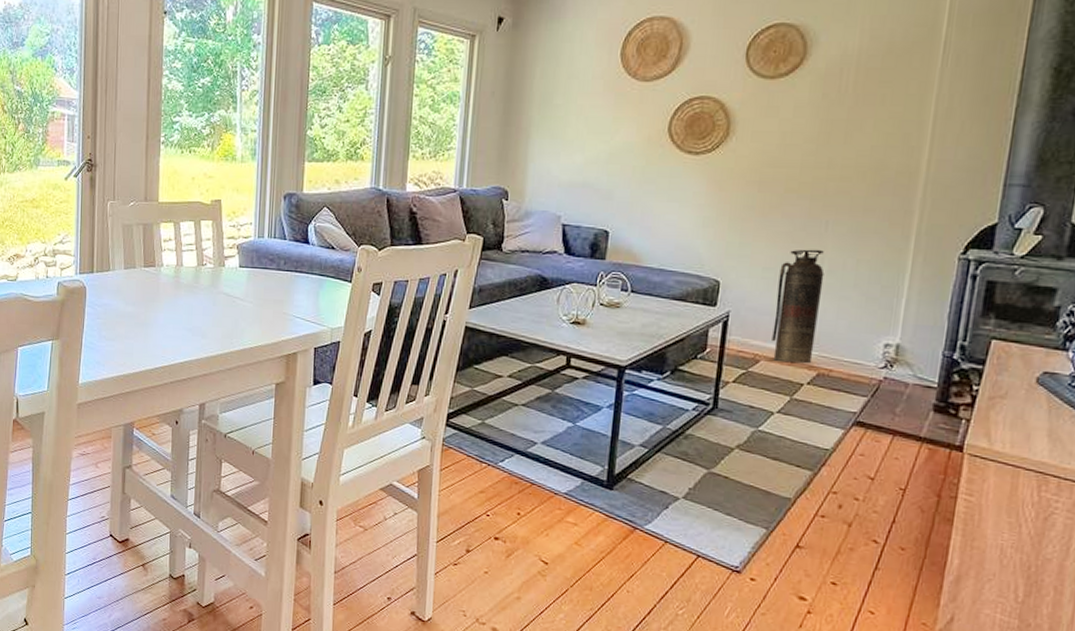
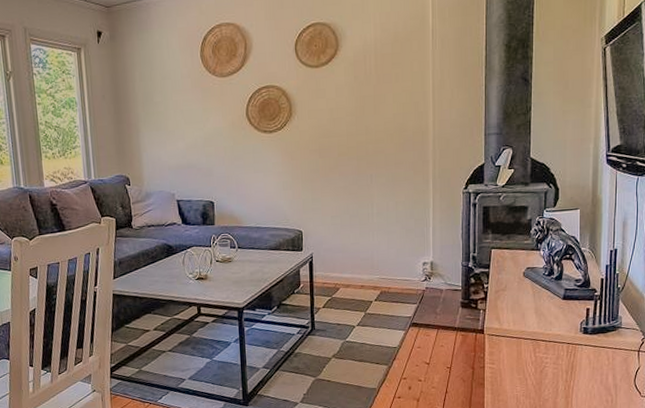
fire extinguisher: present [772,249,824,364] -> none [343,197,376,287]

